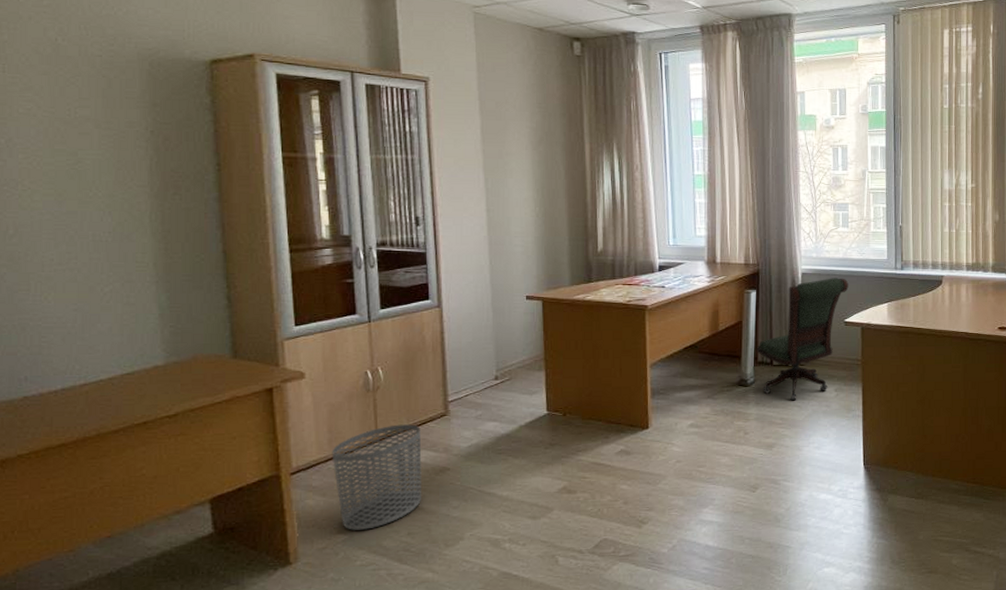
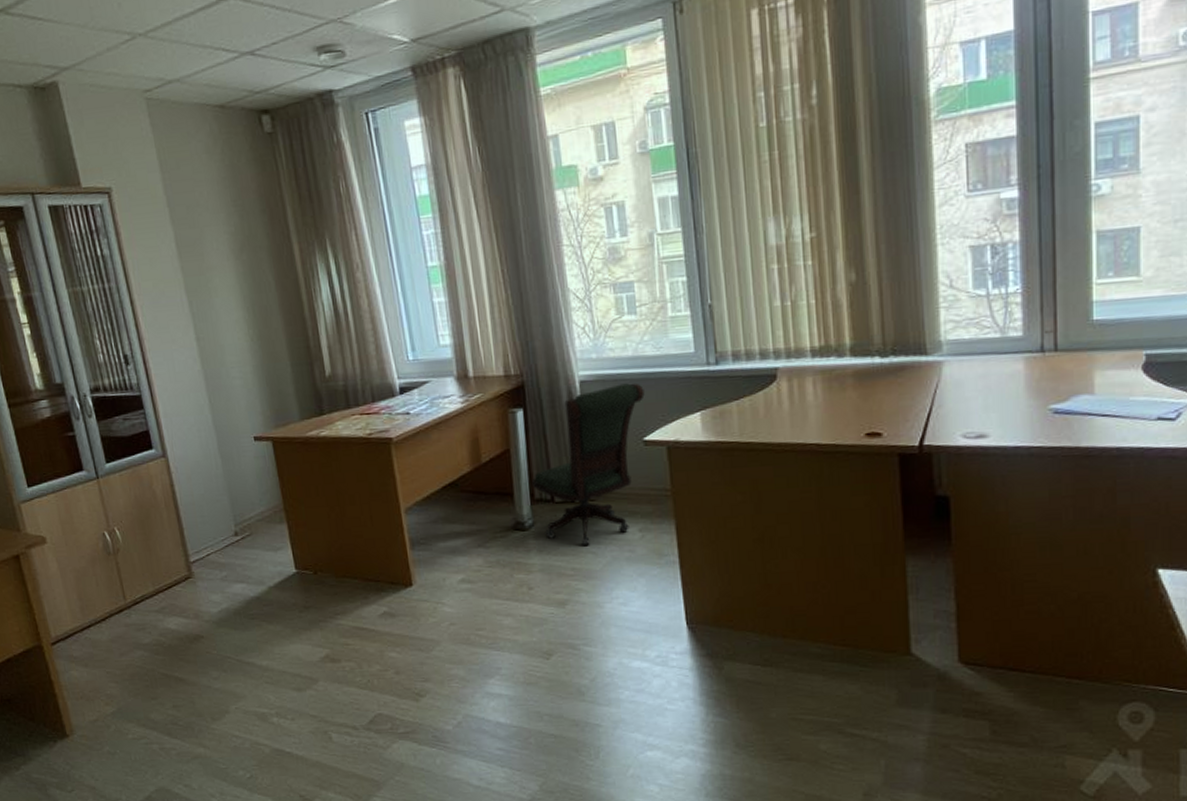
waste bin: present [332,424,422,530] -> none [85,588,181,703]

